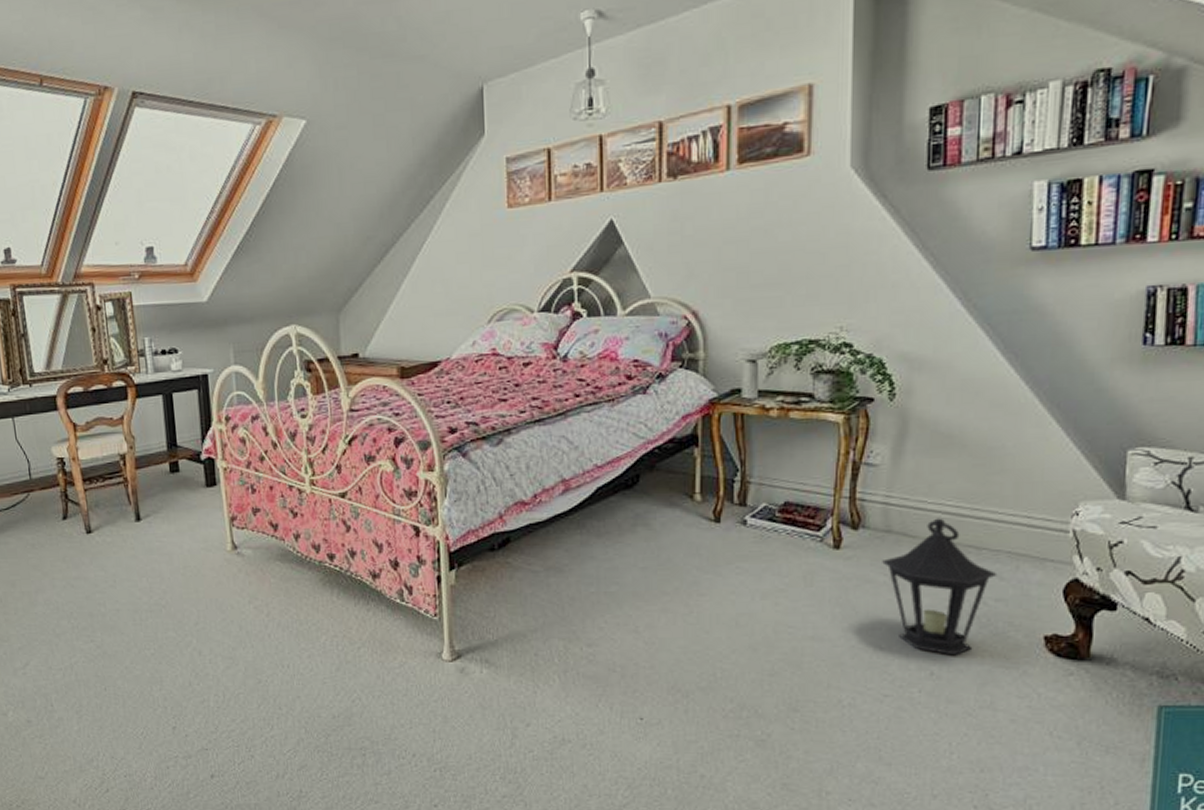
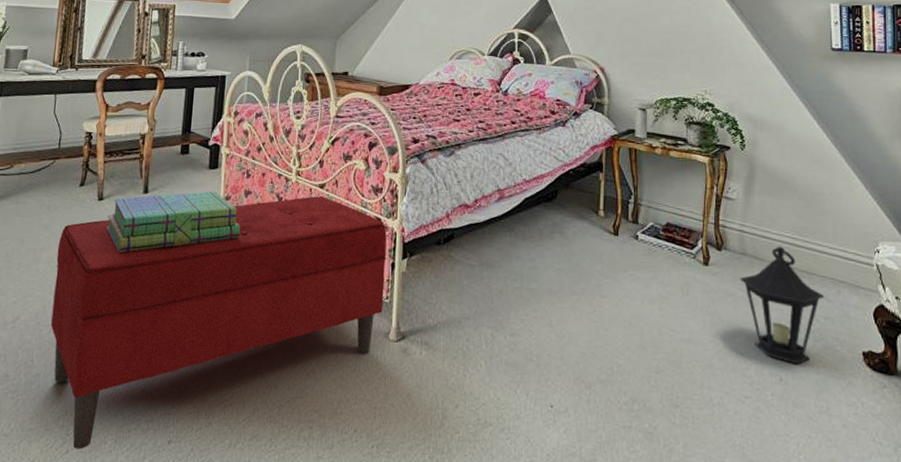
bench: none [52,507,432,788] -> present [51,196,387,449]
stack of books: none [100,511,254,589] -> present [106,190,240,254]

